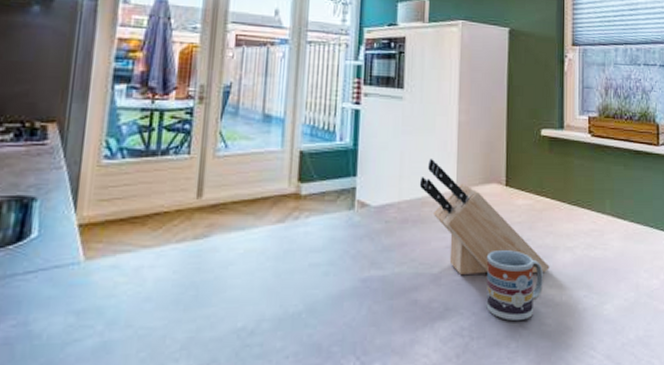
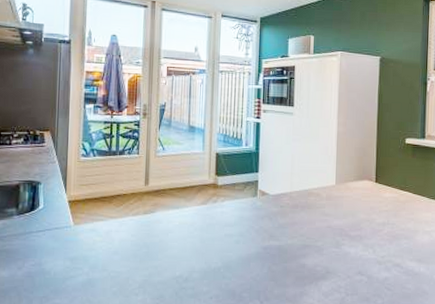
knife block: present [419,158,550,274] -> none [306,159,411,250]
cup: present [486,249,543,322] -> none [359,230,405,285]

